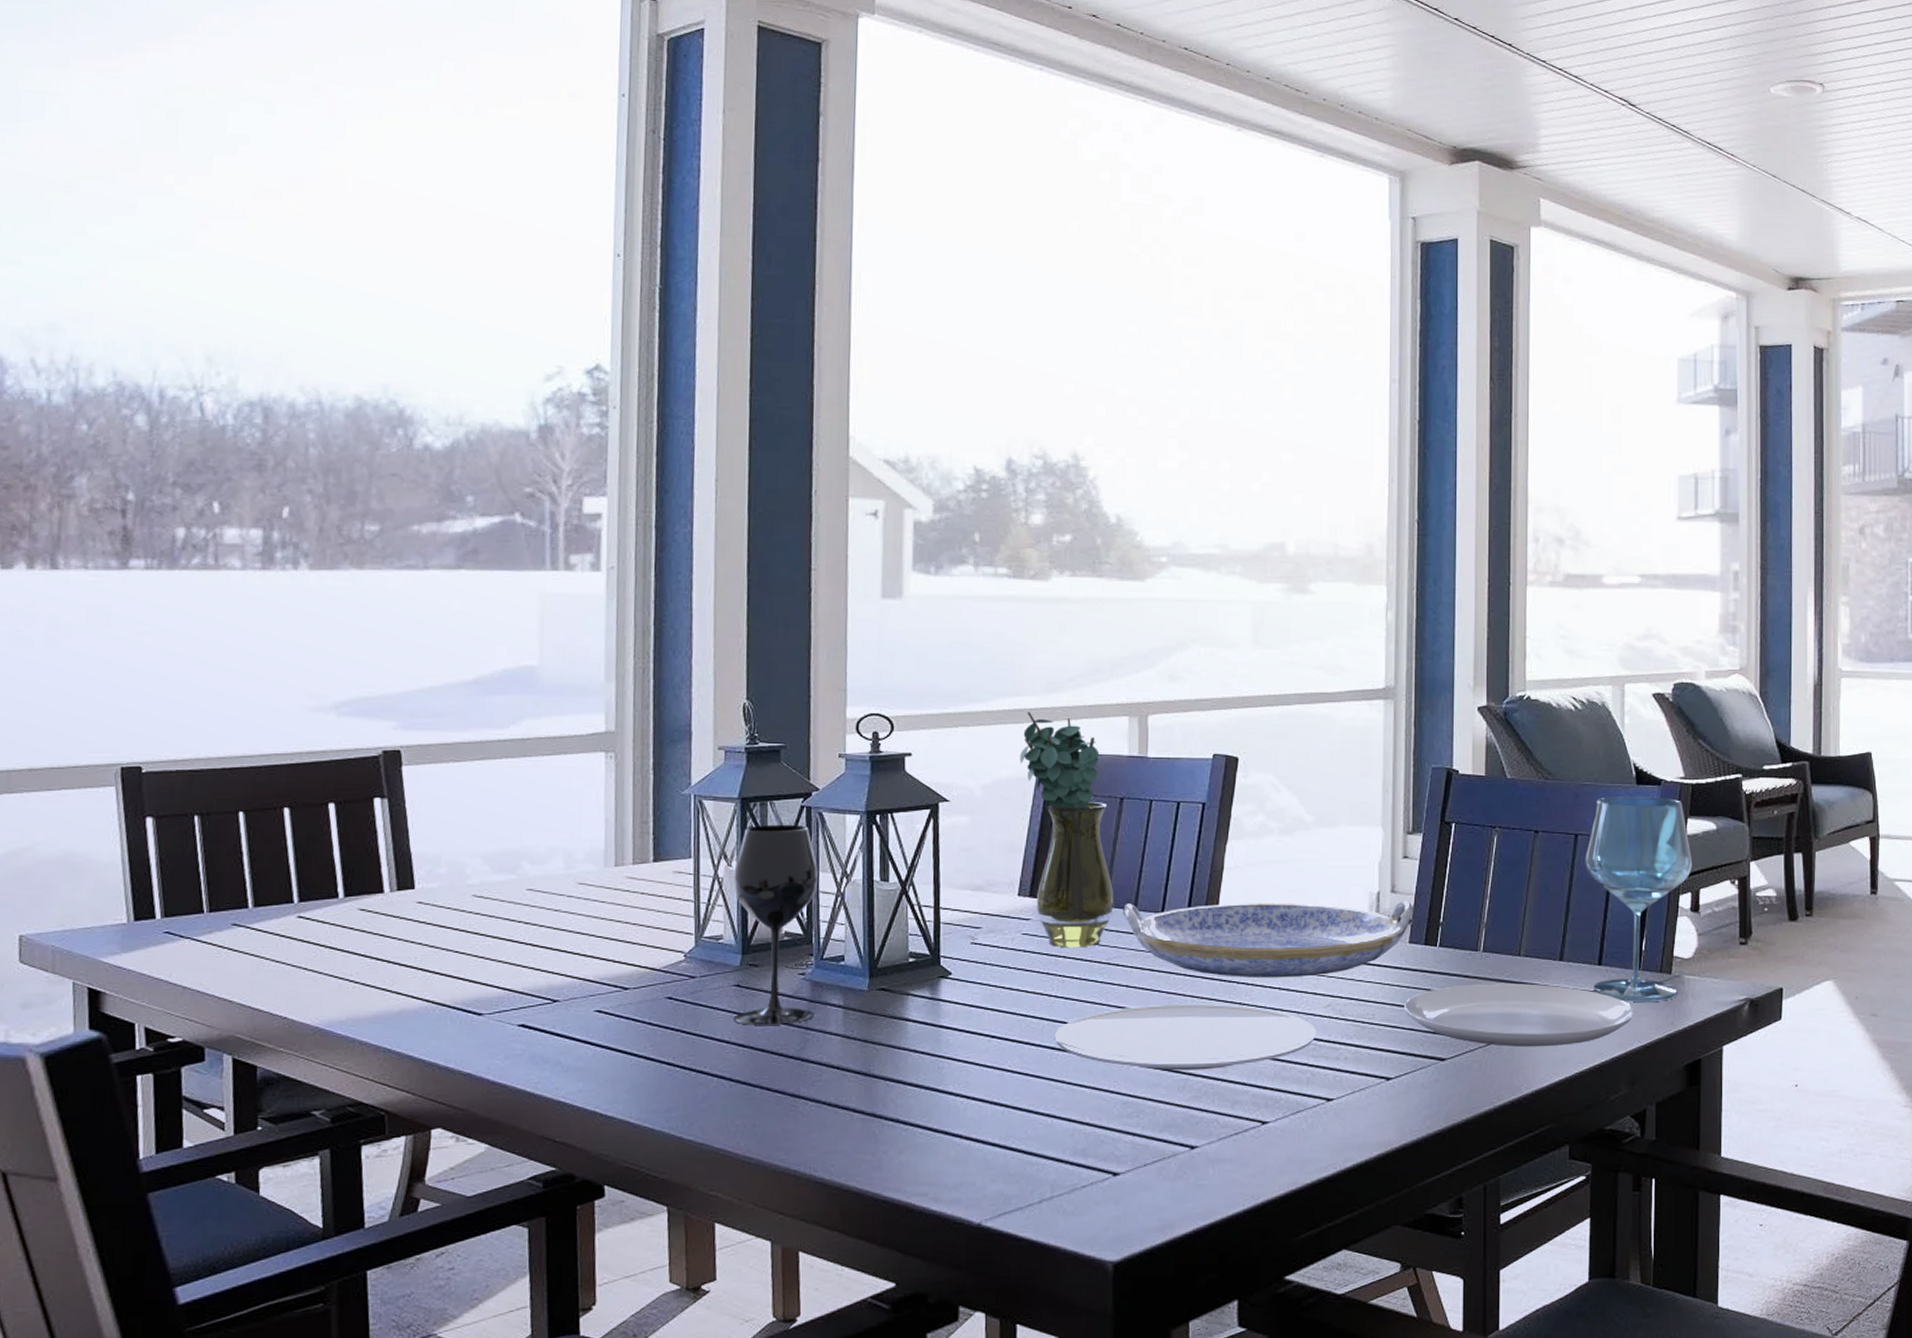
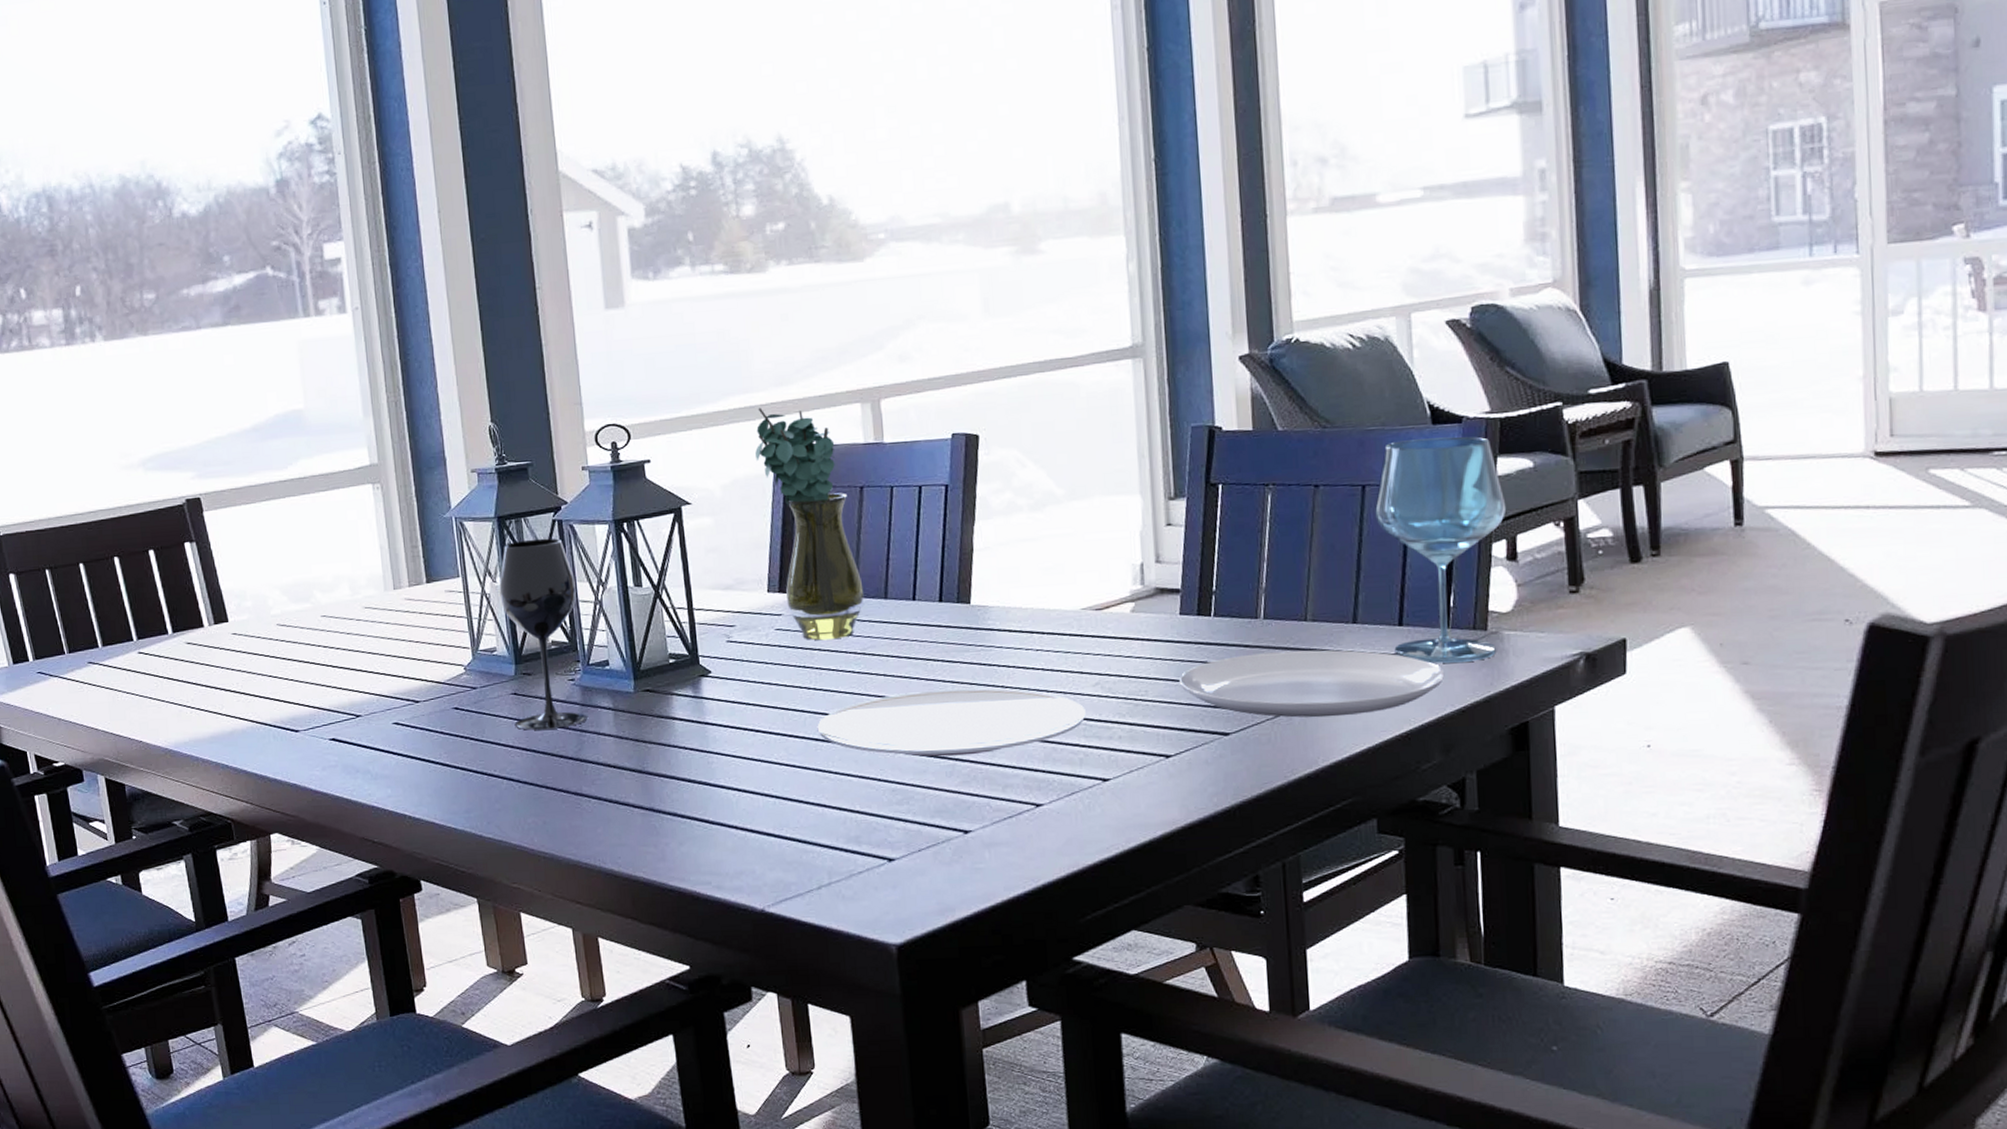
serving tray: present [1122,901,1414,978] -> none [872,570,1183,660]

